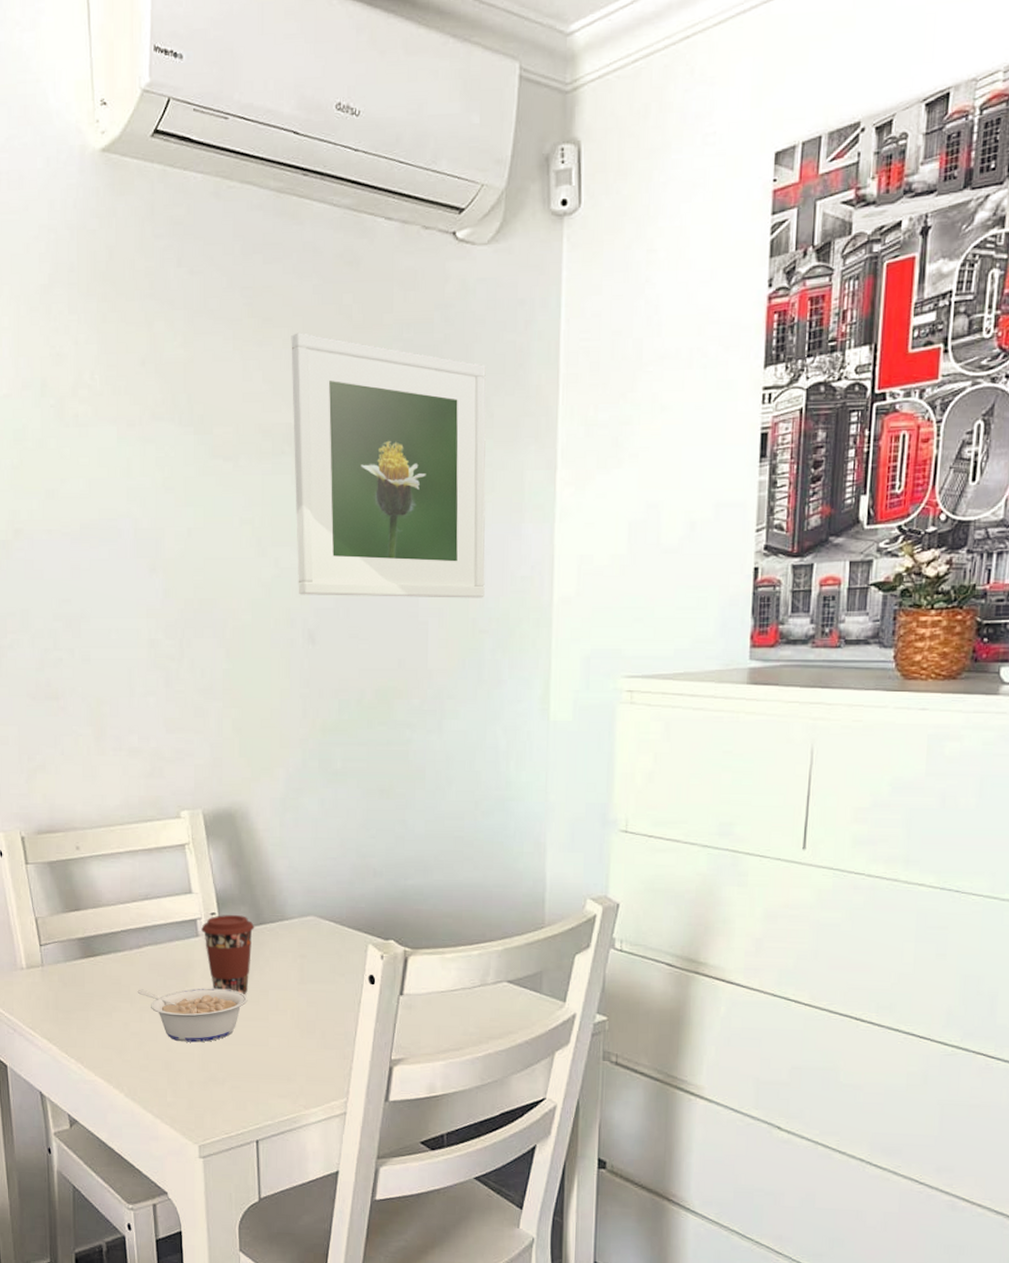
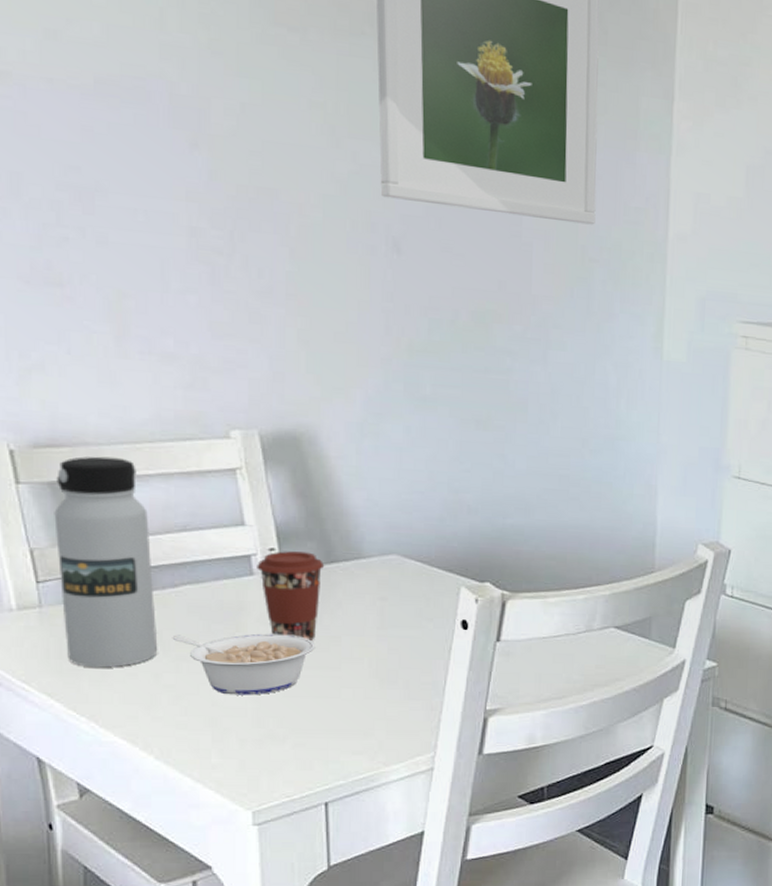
water bottle: none [52,839,127,1017] -> present [54,456,158,668]

